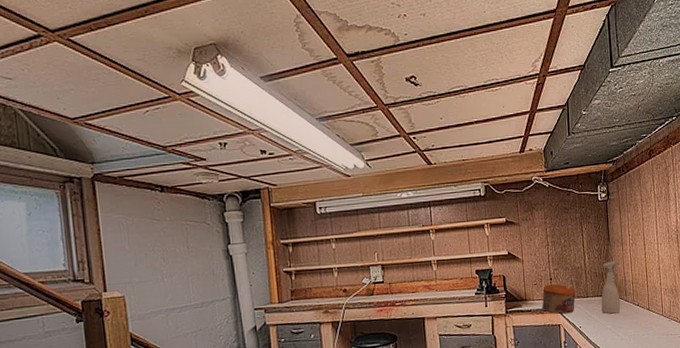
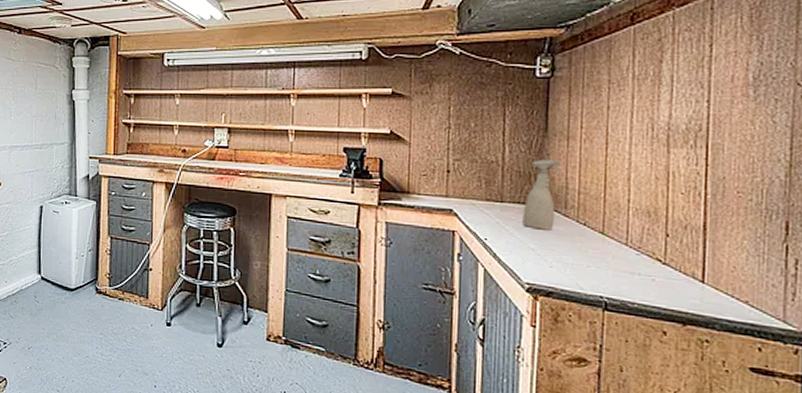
can: present [542,284,576,314] -> none [430,178,483,218]

